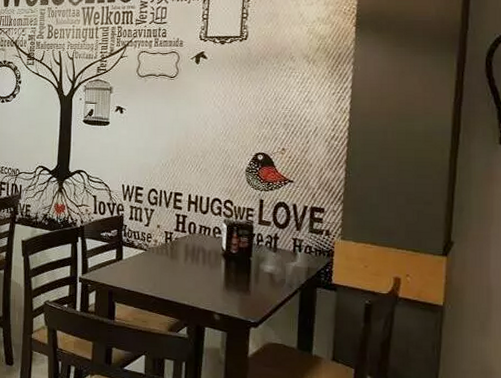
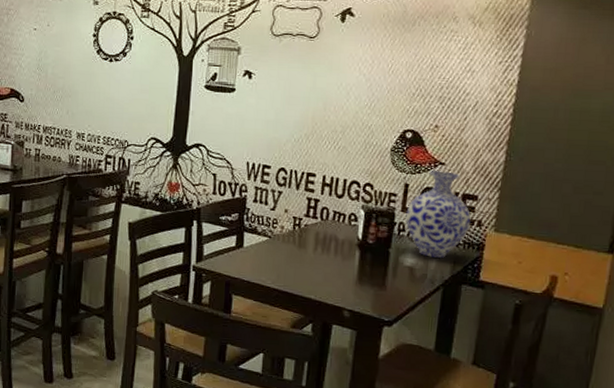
vase: none [263,186,320,265] -> present [405,169,471,259]

